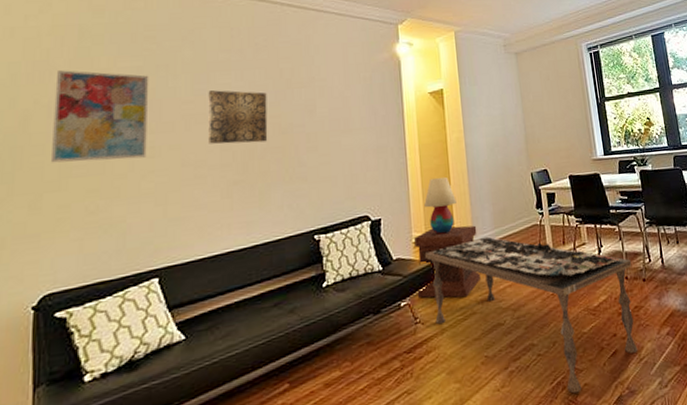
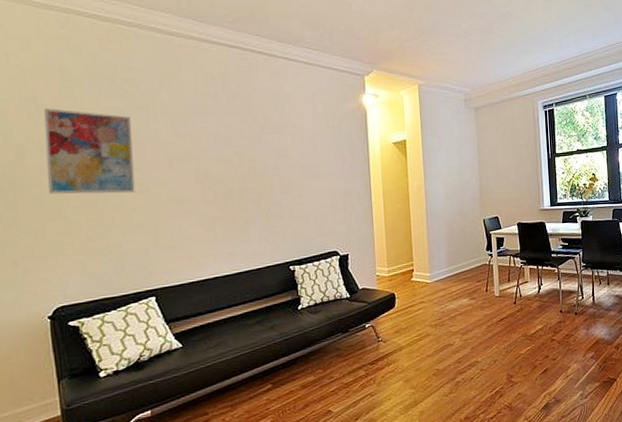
wall art: present [207,90,268,144] -> none [187,133,245,183]
side table: present [414,225,480,298] -> none [378,263,435,323]
table lamp: present [424,177,457,235] -> none [387,220,416,269]
coffee table: present [424,236,638,394] -> none [386,273,567,401]

